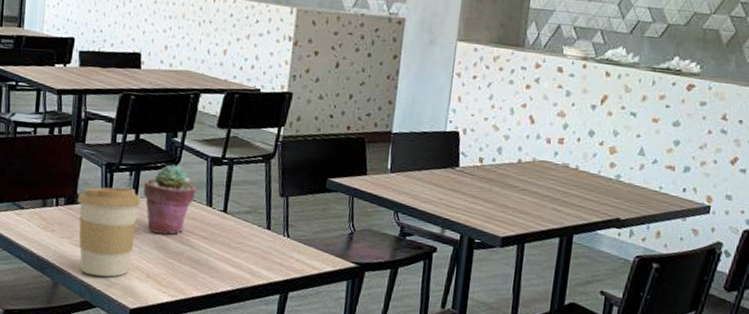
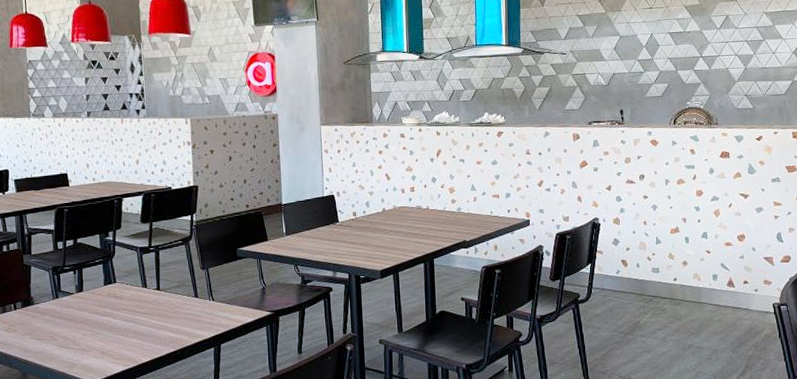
coffee cup: present [77,187,142,277] -> none [32,284,87,362]
potted succulent: present [143,164,196,235] -> none [87,259,132,317]

